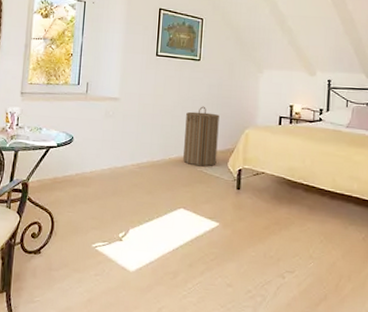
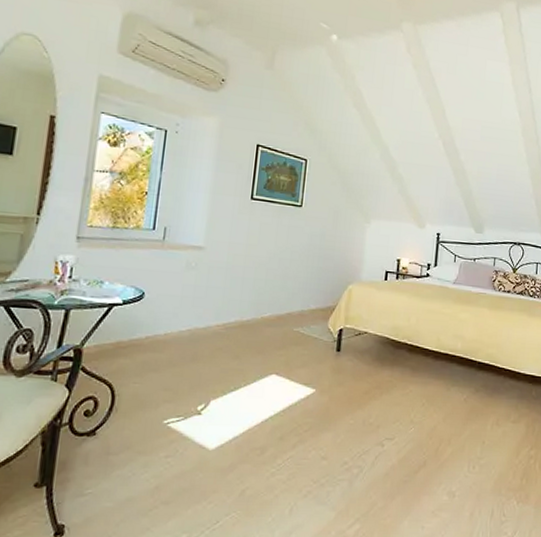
laundry hamper: present [183,106,219,167] -> none [278,258,321,327]

